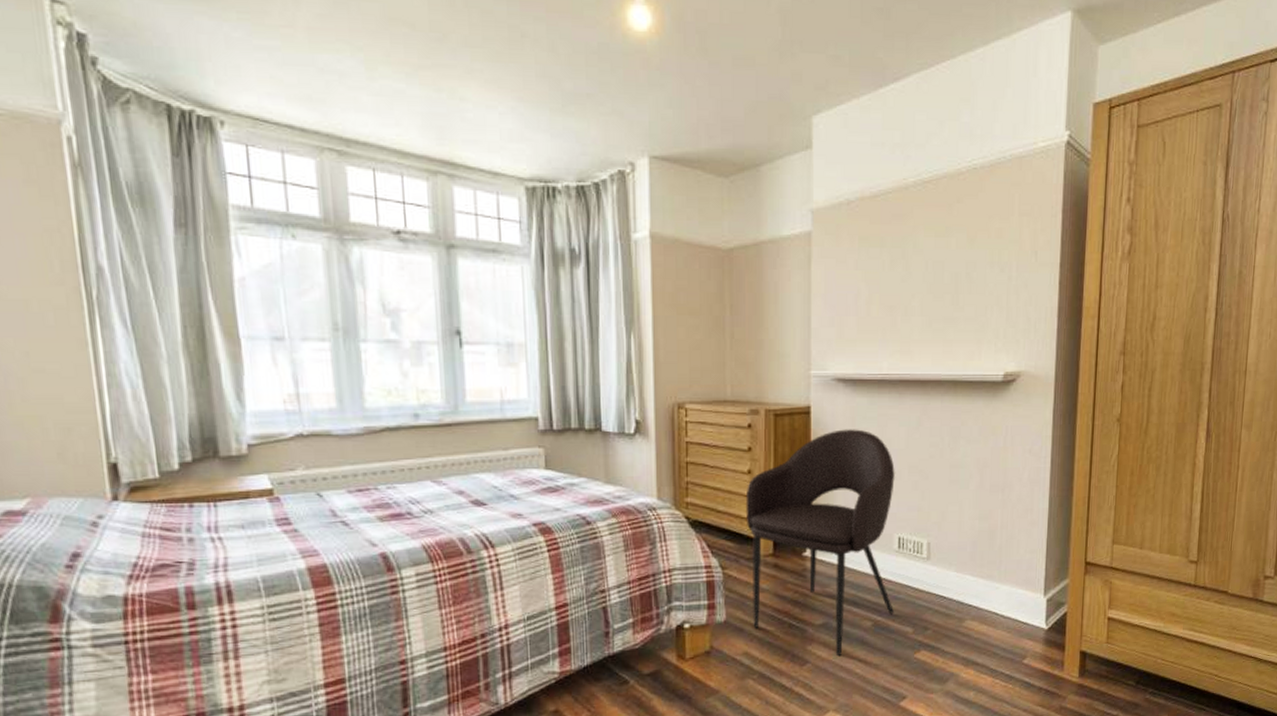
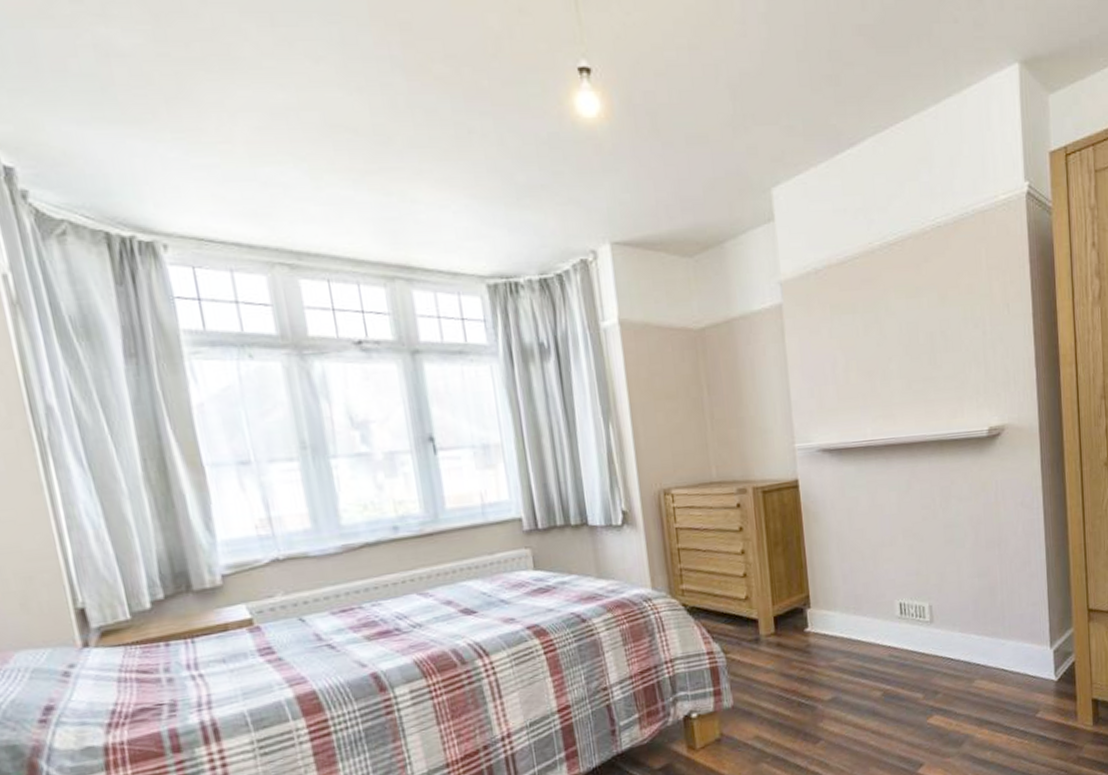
armchair: present [745,429,895,657] -> none [741,498,902,731]

